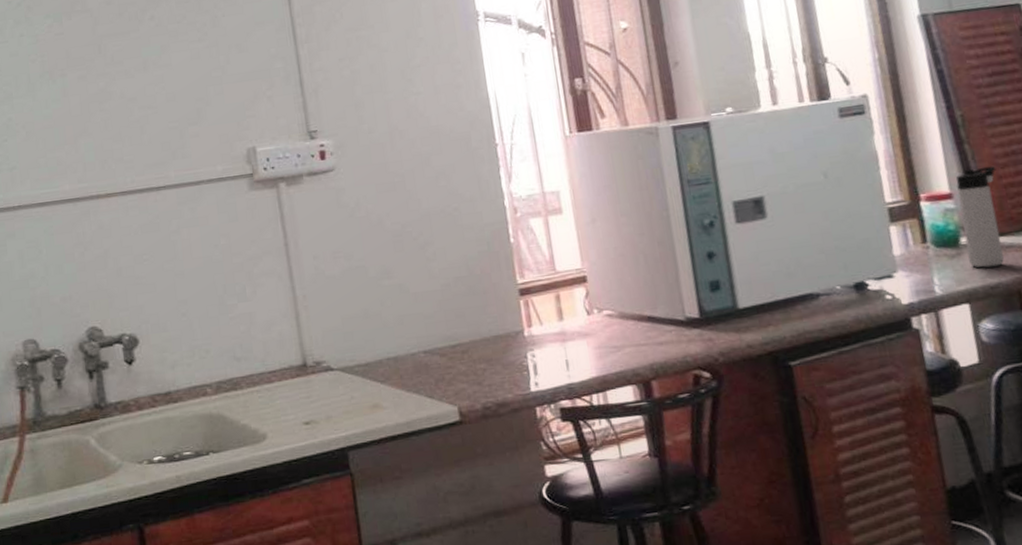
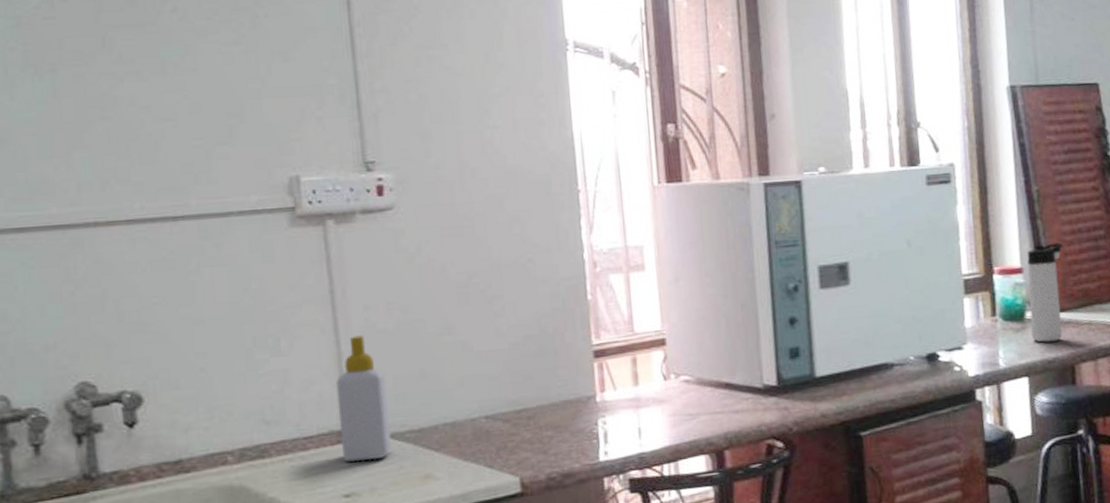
soap bottle: none [293,281,344,393] -> present [336,335,392,462]

